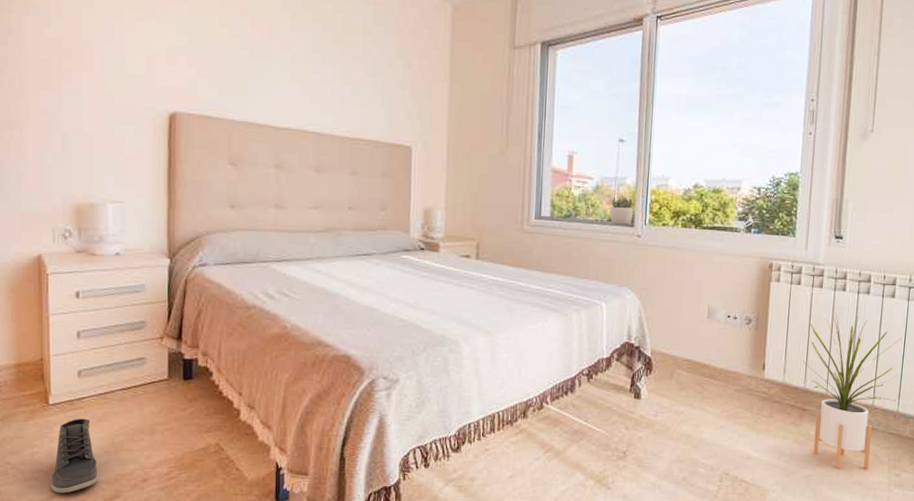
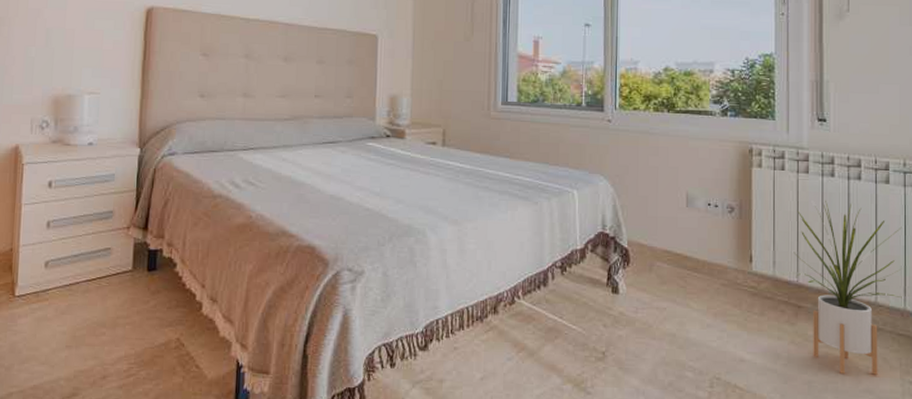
sneaker: present [50,418,98,494] -> none [10,310,58,391]
succulent plant: present [609,197,634,226] -> none [578,81,603,111]

